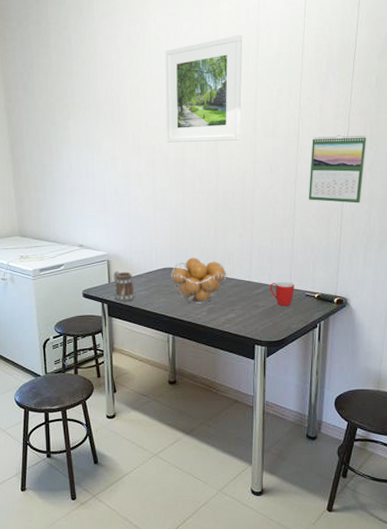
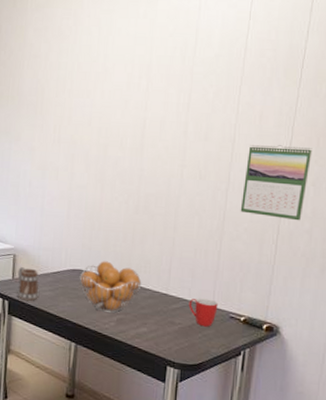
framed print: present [165,34,243,142] -> none [89,34,181,142]

